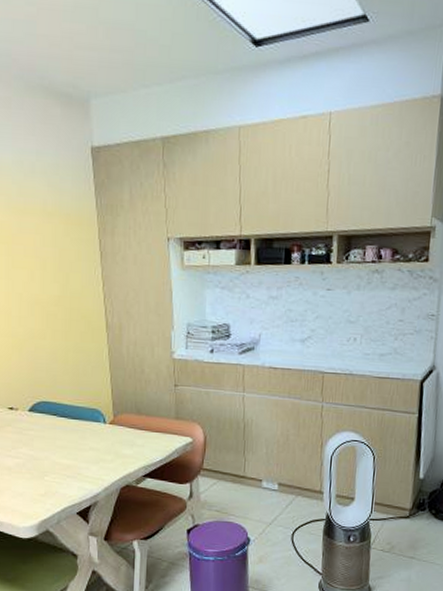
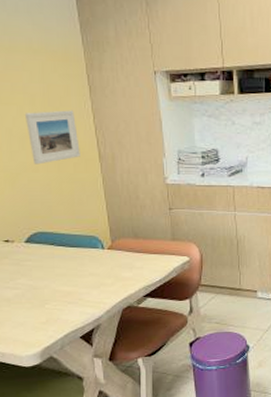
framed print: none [35,276,88,332] -> present [24,110,80,165]

